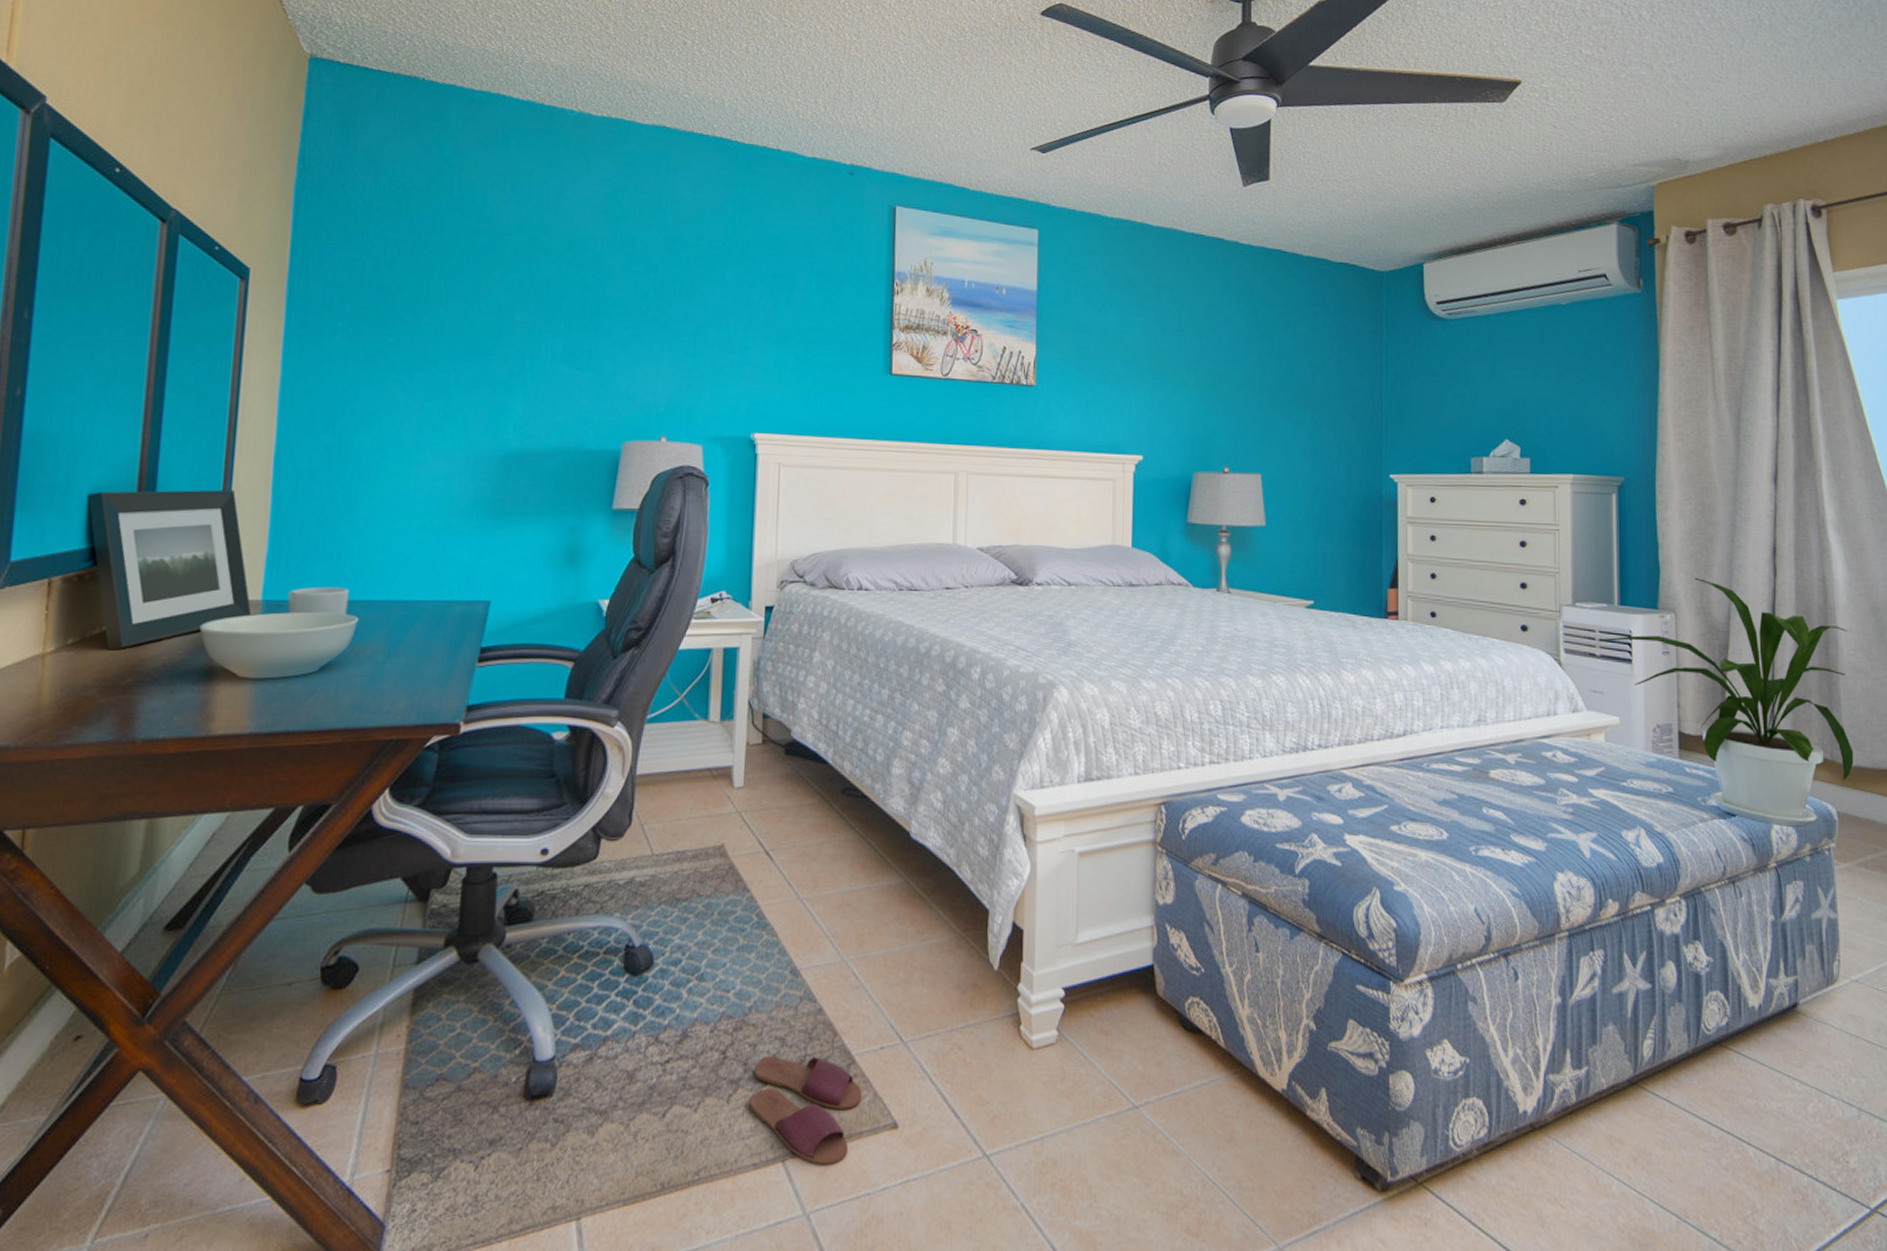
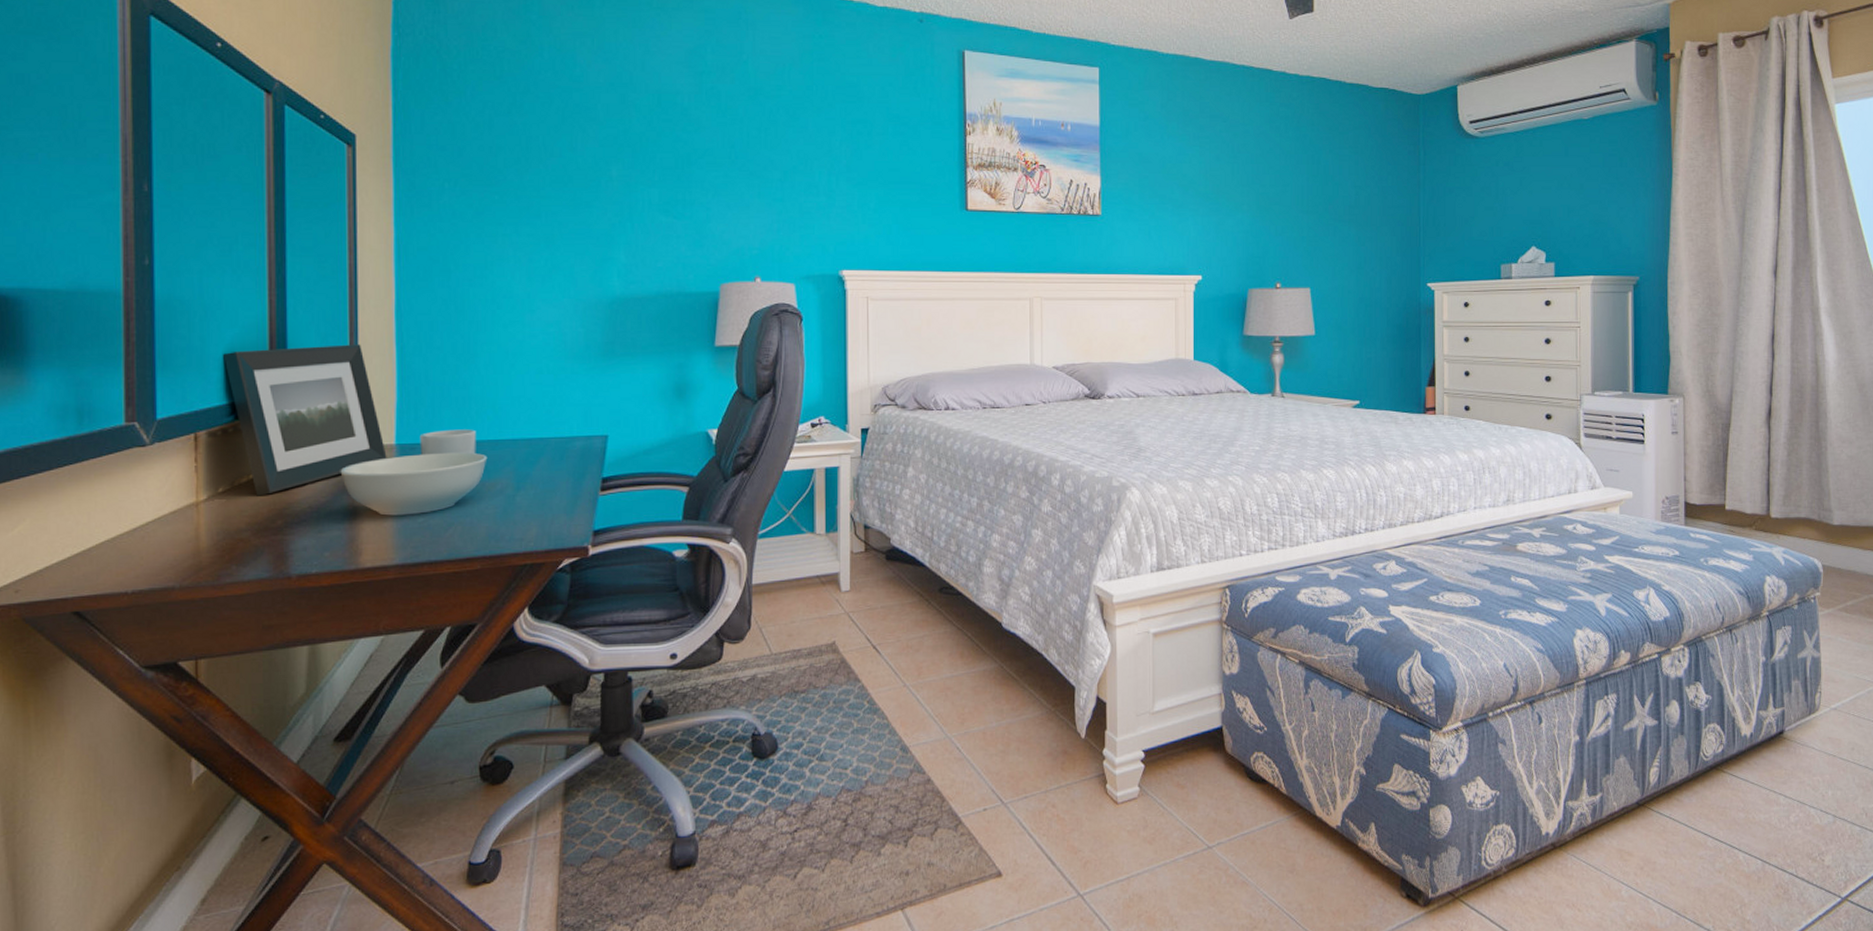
slippers: present [747,1055,861,1164] -> none [868,820,968,910]
house plant: present [1597,577,1854,828] -> none [1613,364,1838,581]

